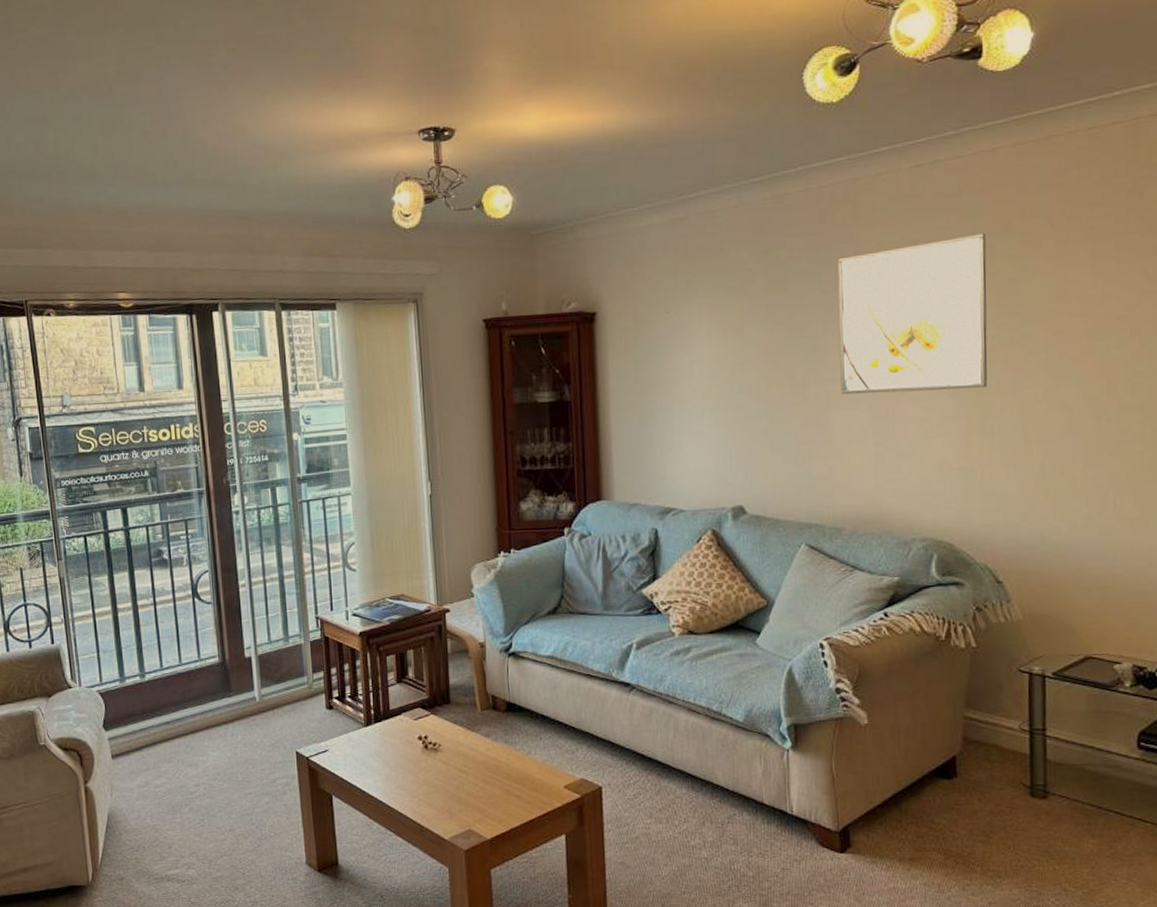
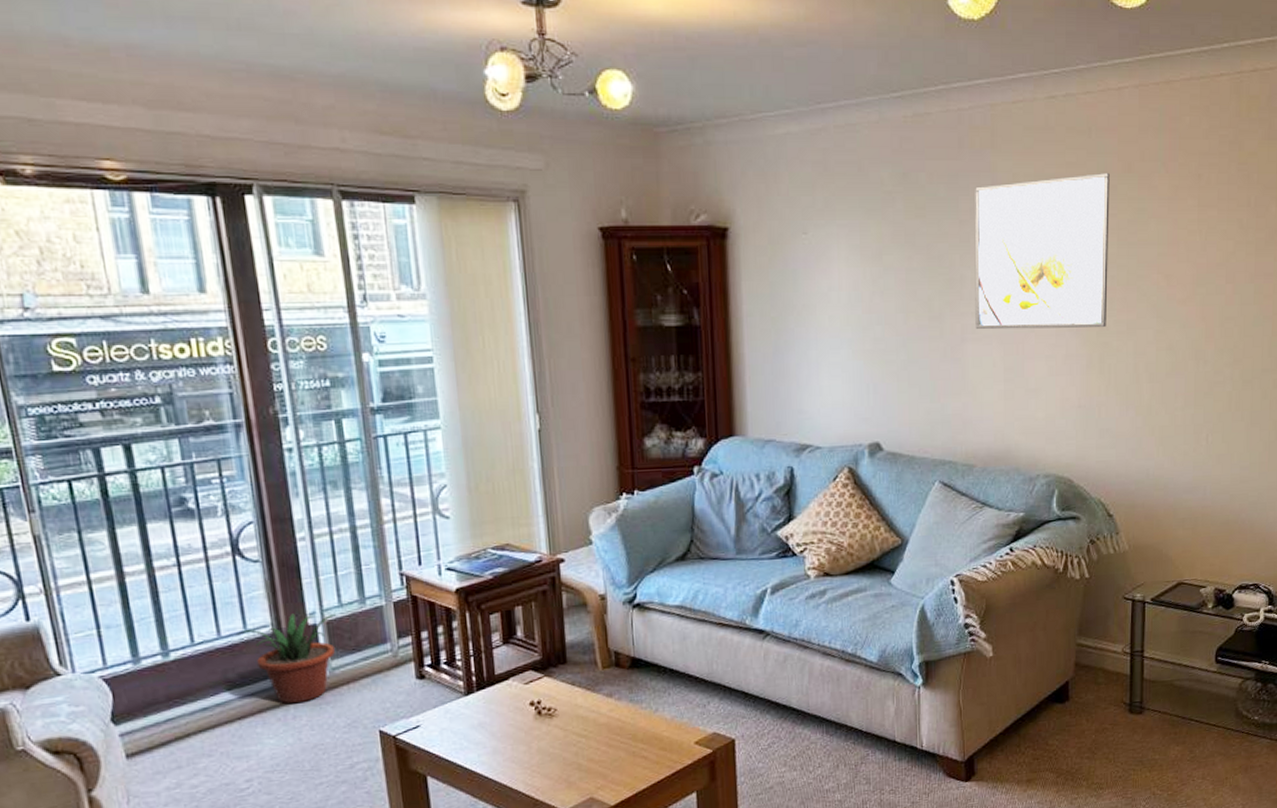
potted plant: none [192,647,266,722] -> present [235,613,336,703]

